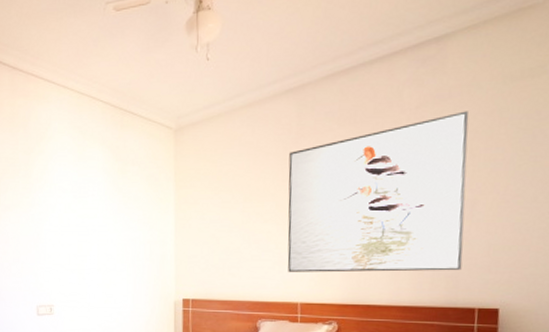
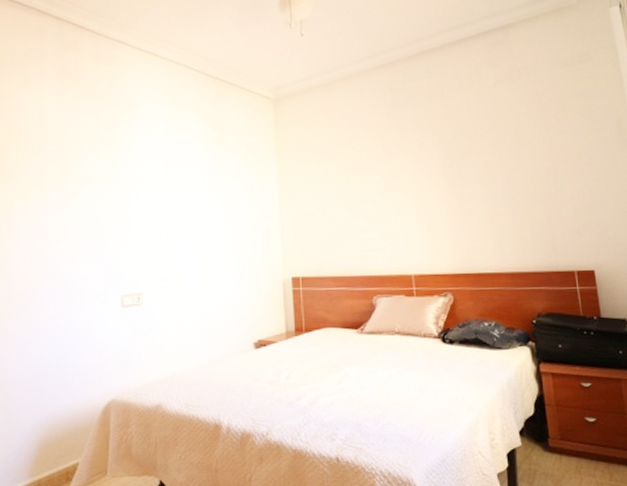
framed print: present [287,111,469,273] -> none [387,89,556,243]

